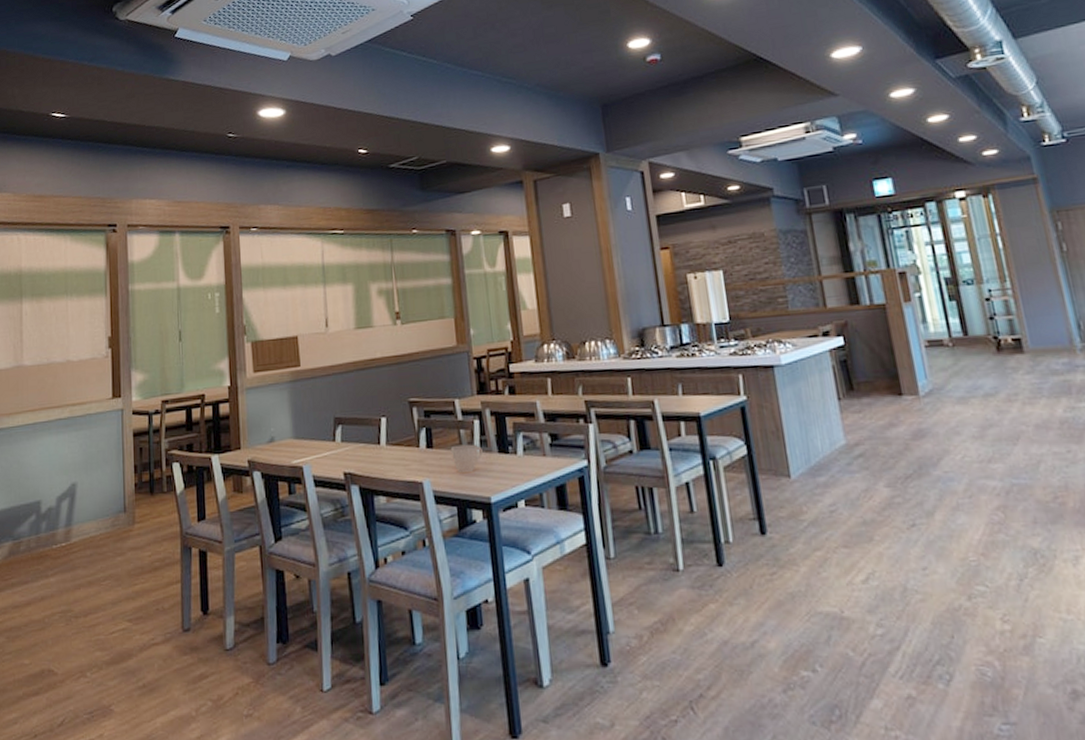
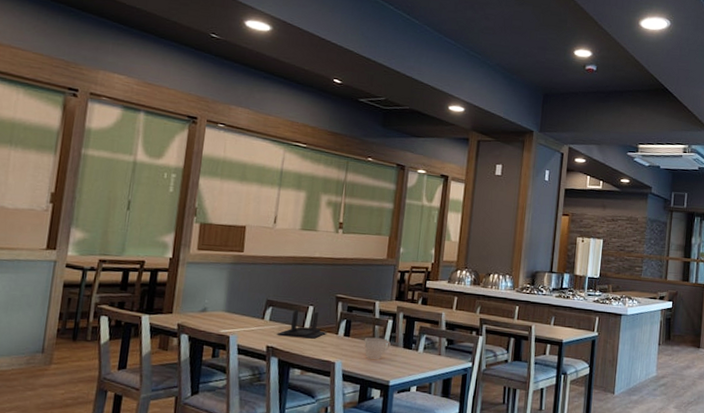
napkin holder: none [352,422,407,458] -> present [276,309,327,339]

